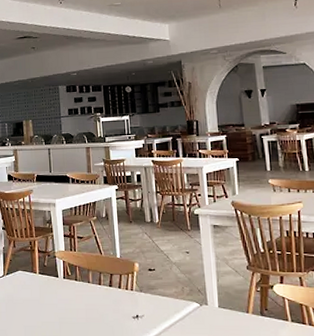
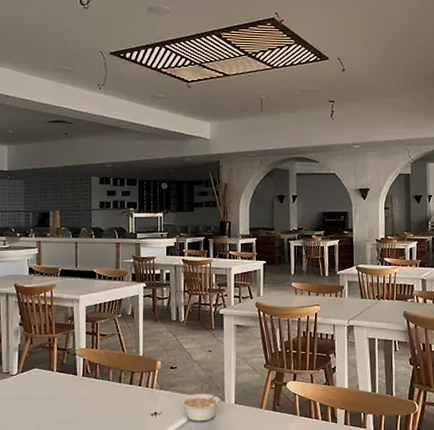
legume: none [162,292,204,326] -> present [181,389,222,422]

